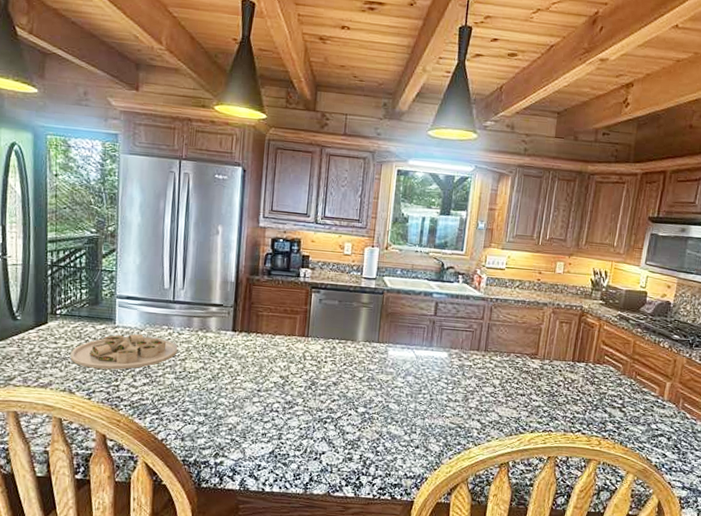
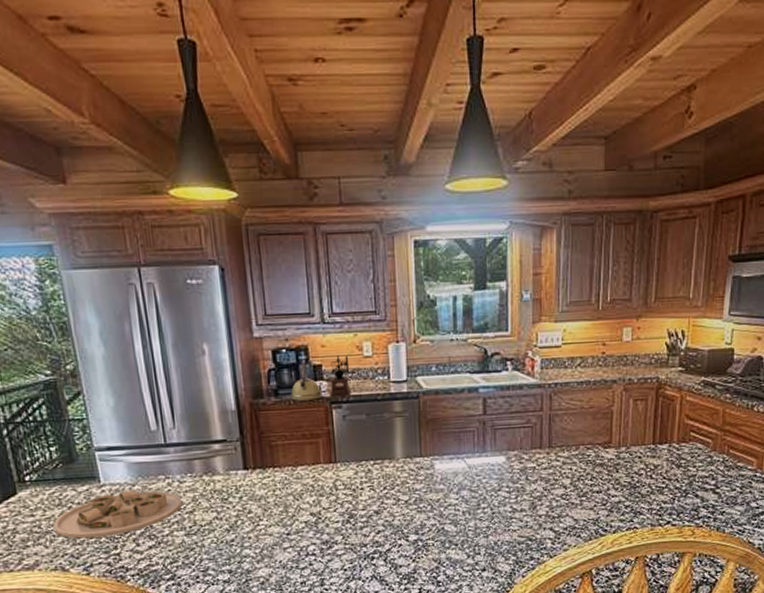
kettle: none [279,251,307,283] -> present [290,362,323,401]
coffee grinder: none [312,250,337,283] -> present [329,355,357,396]

